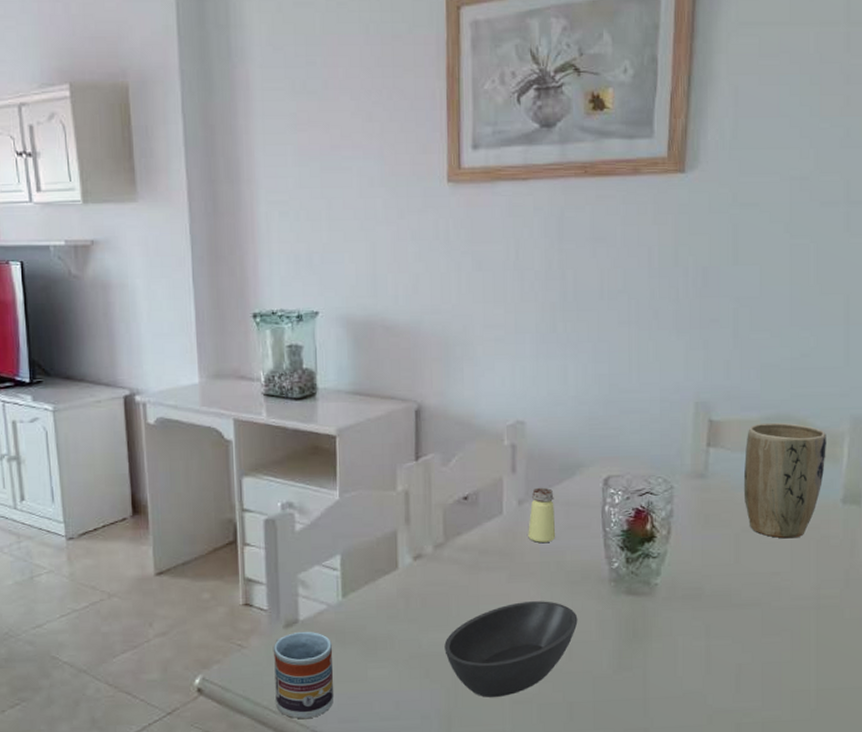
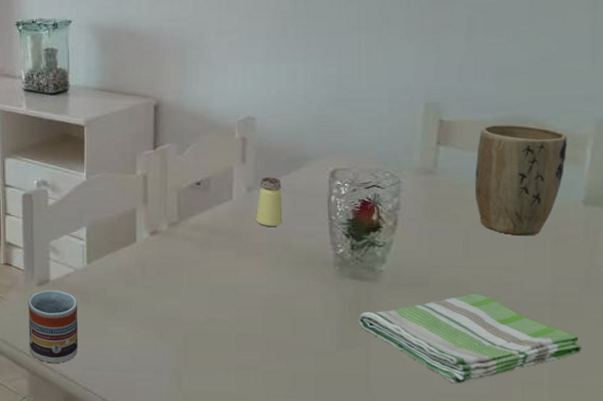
bowl: present [444,601,578,697] -> none [176,278,302,361]
dish towel: none [633,602,843,699] -> present [357,293,581,384]

